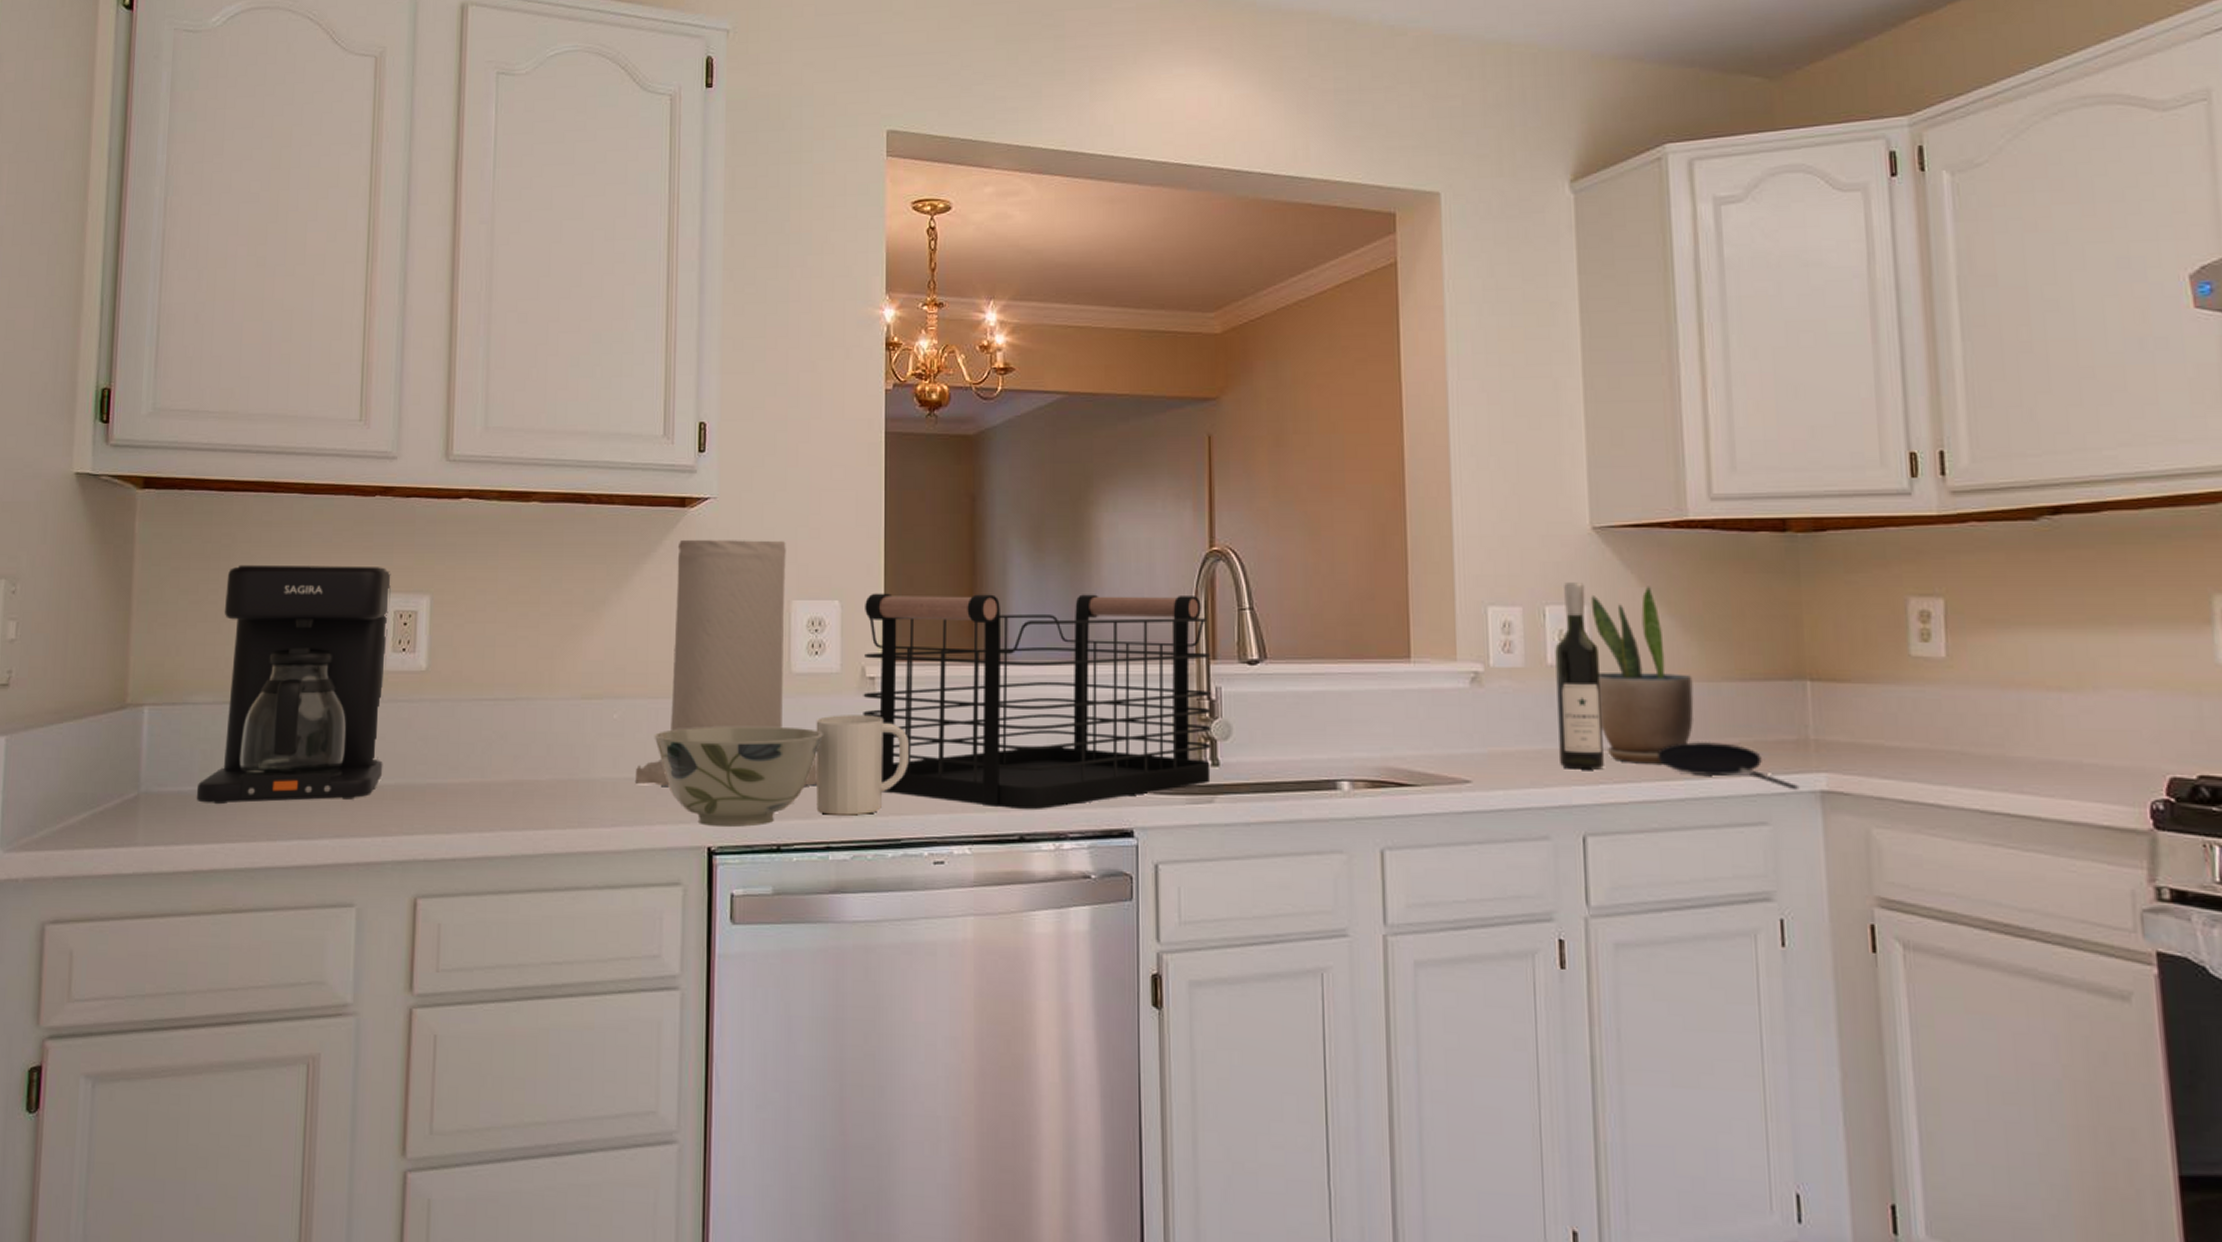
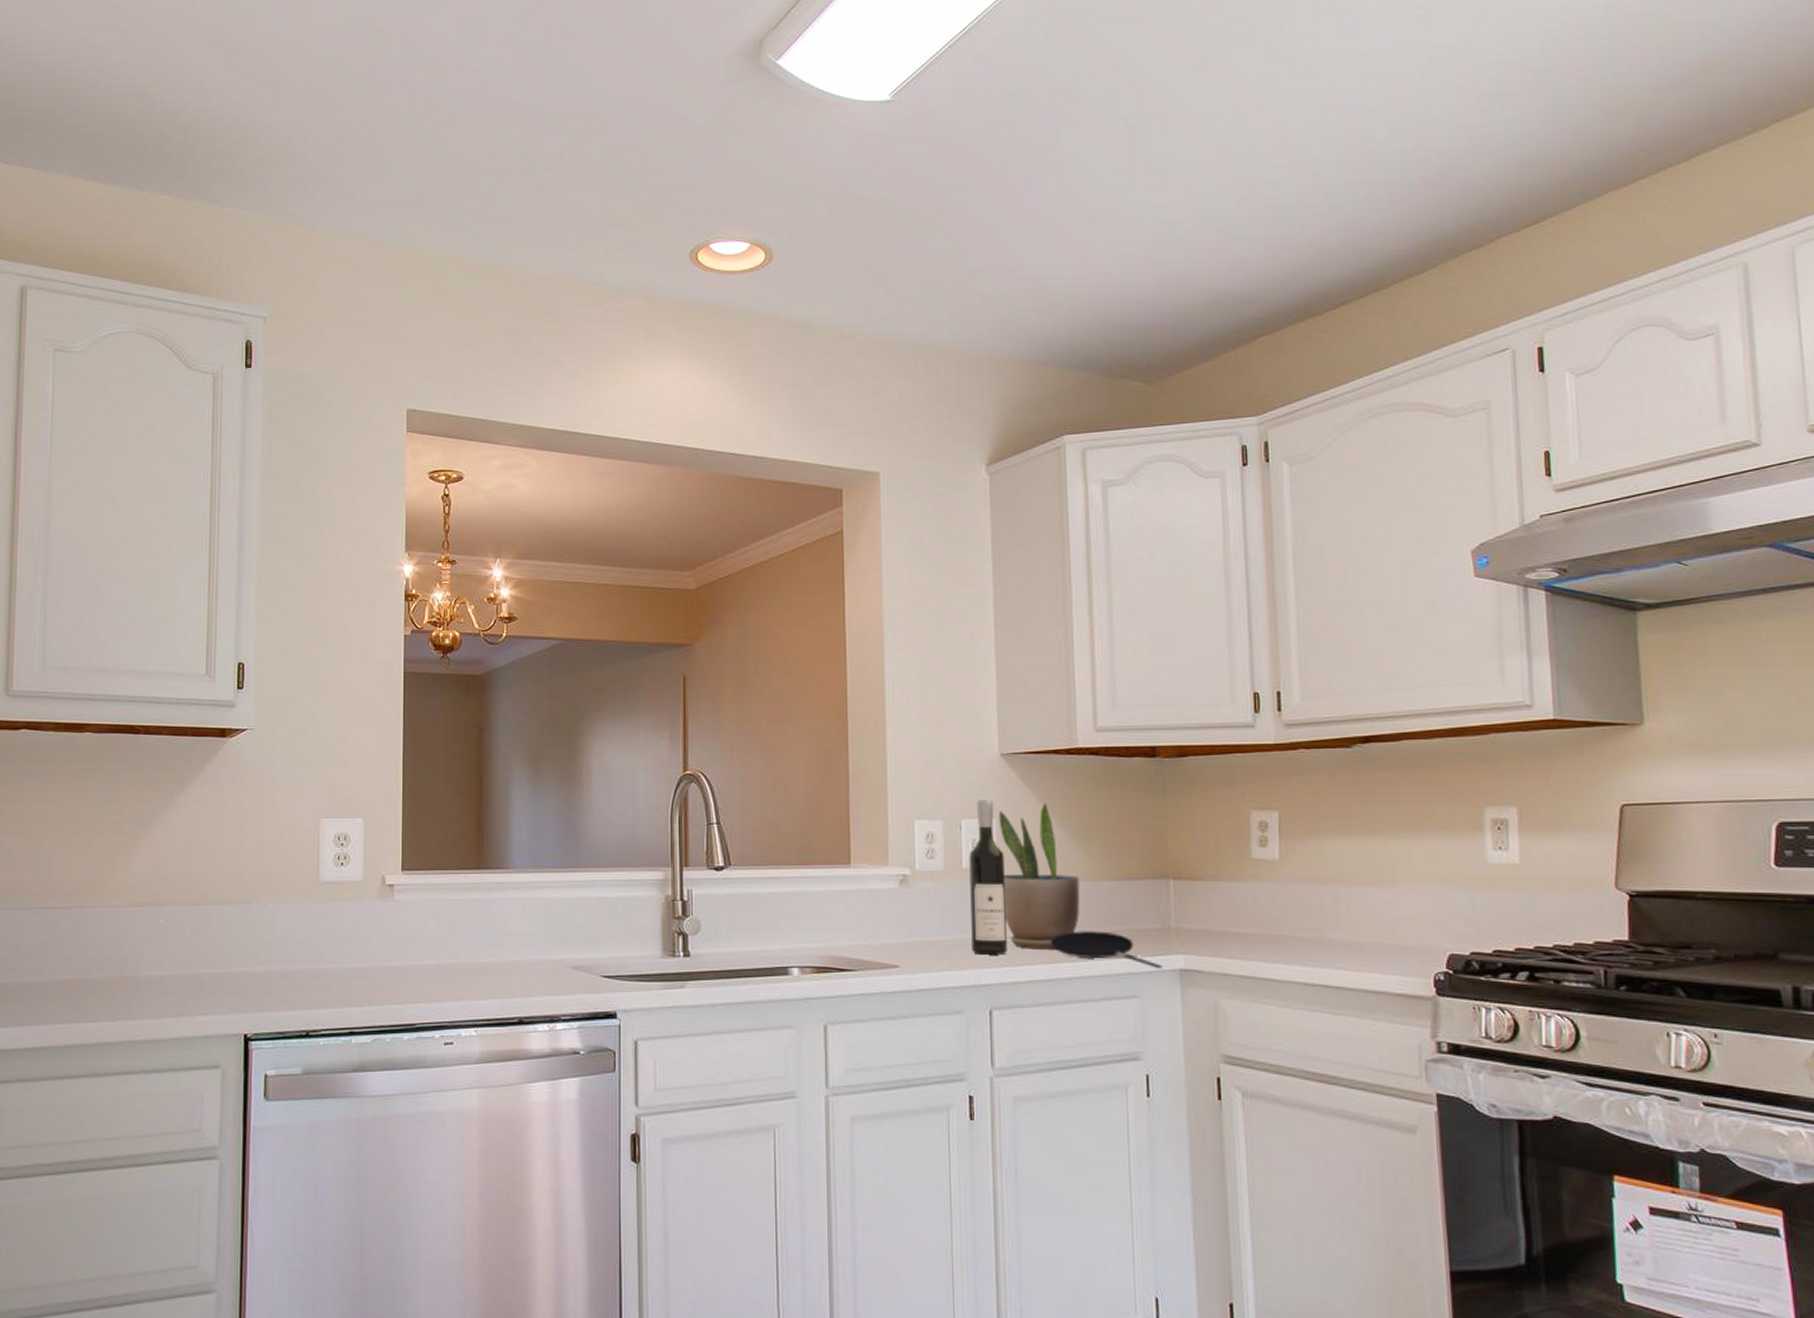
paper towel: present [634,540,818,786] -> none [178,766,343,982]
bowl: present [654,725,823,828] -> none [196,928,347,1017]
mug: present [816,715,909,817] -> none [341,917,423,1006]
dish rack: present [863,593,1212,811] -> none [383,811,684,997]

